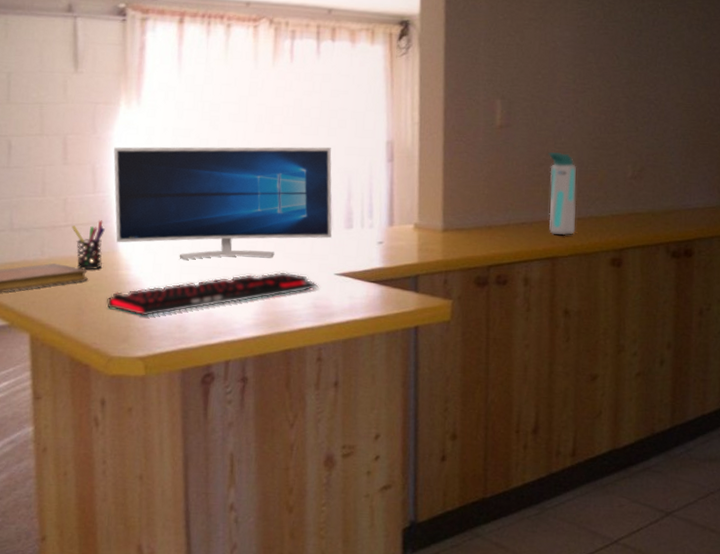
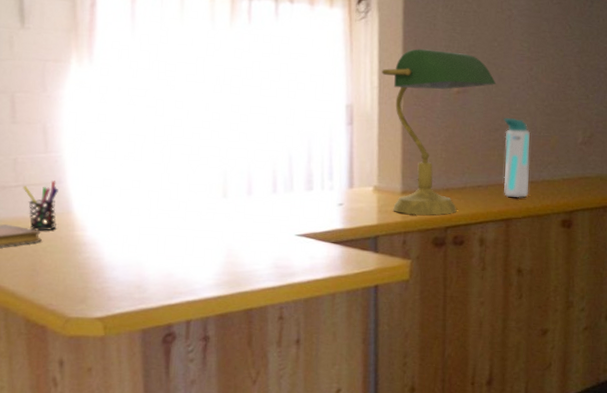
keyboard: present [107,272,319,316] -> none [62,233,280,277]
monitor: present [113,146,332,260] -> none [65,106,292,221]
desk lamp: none [422,83,541,254] -> present [381,48,497,215]

